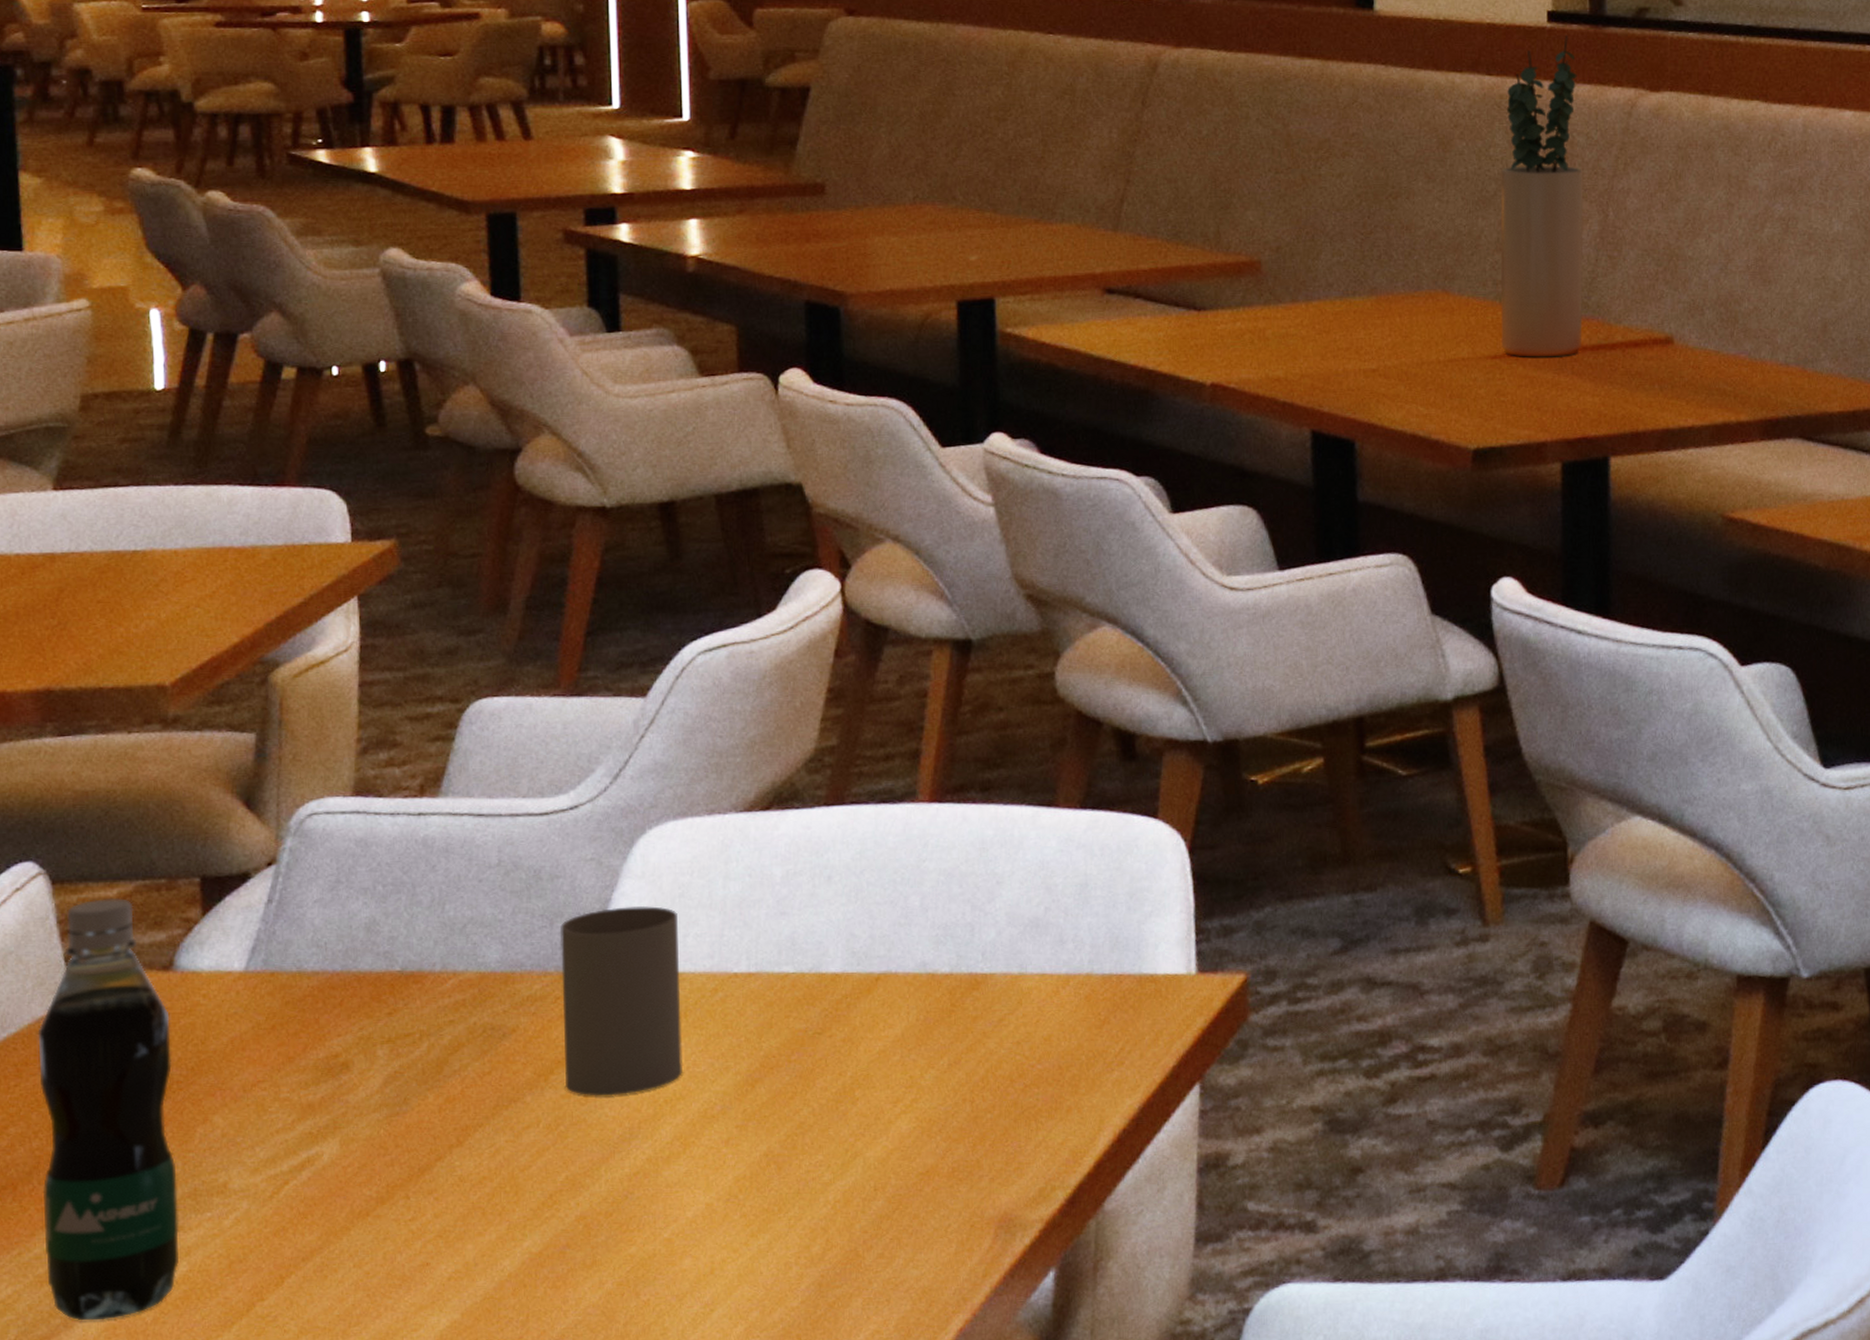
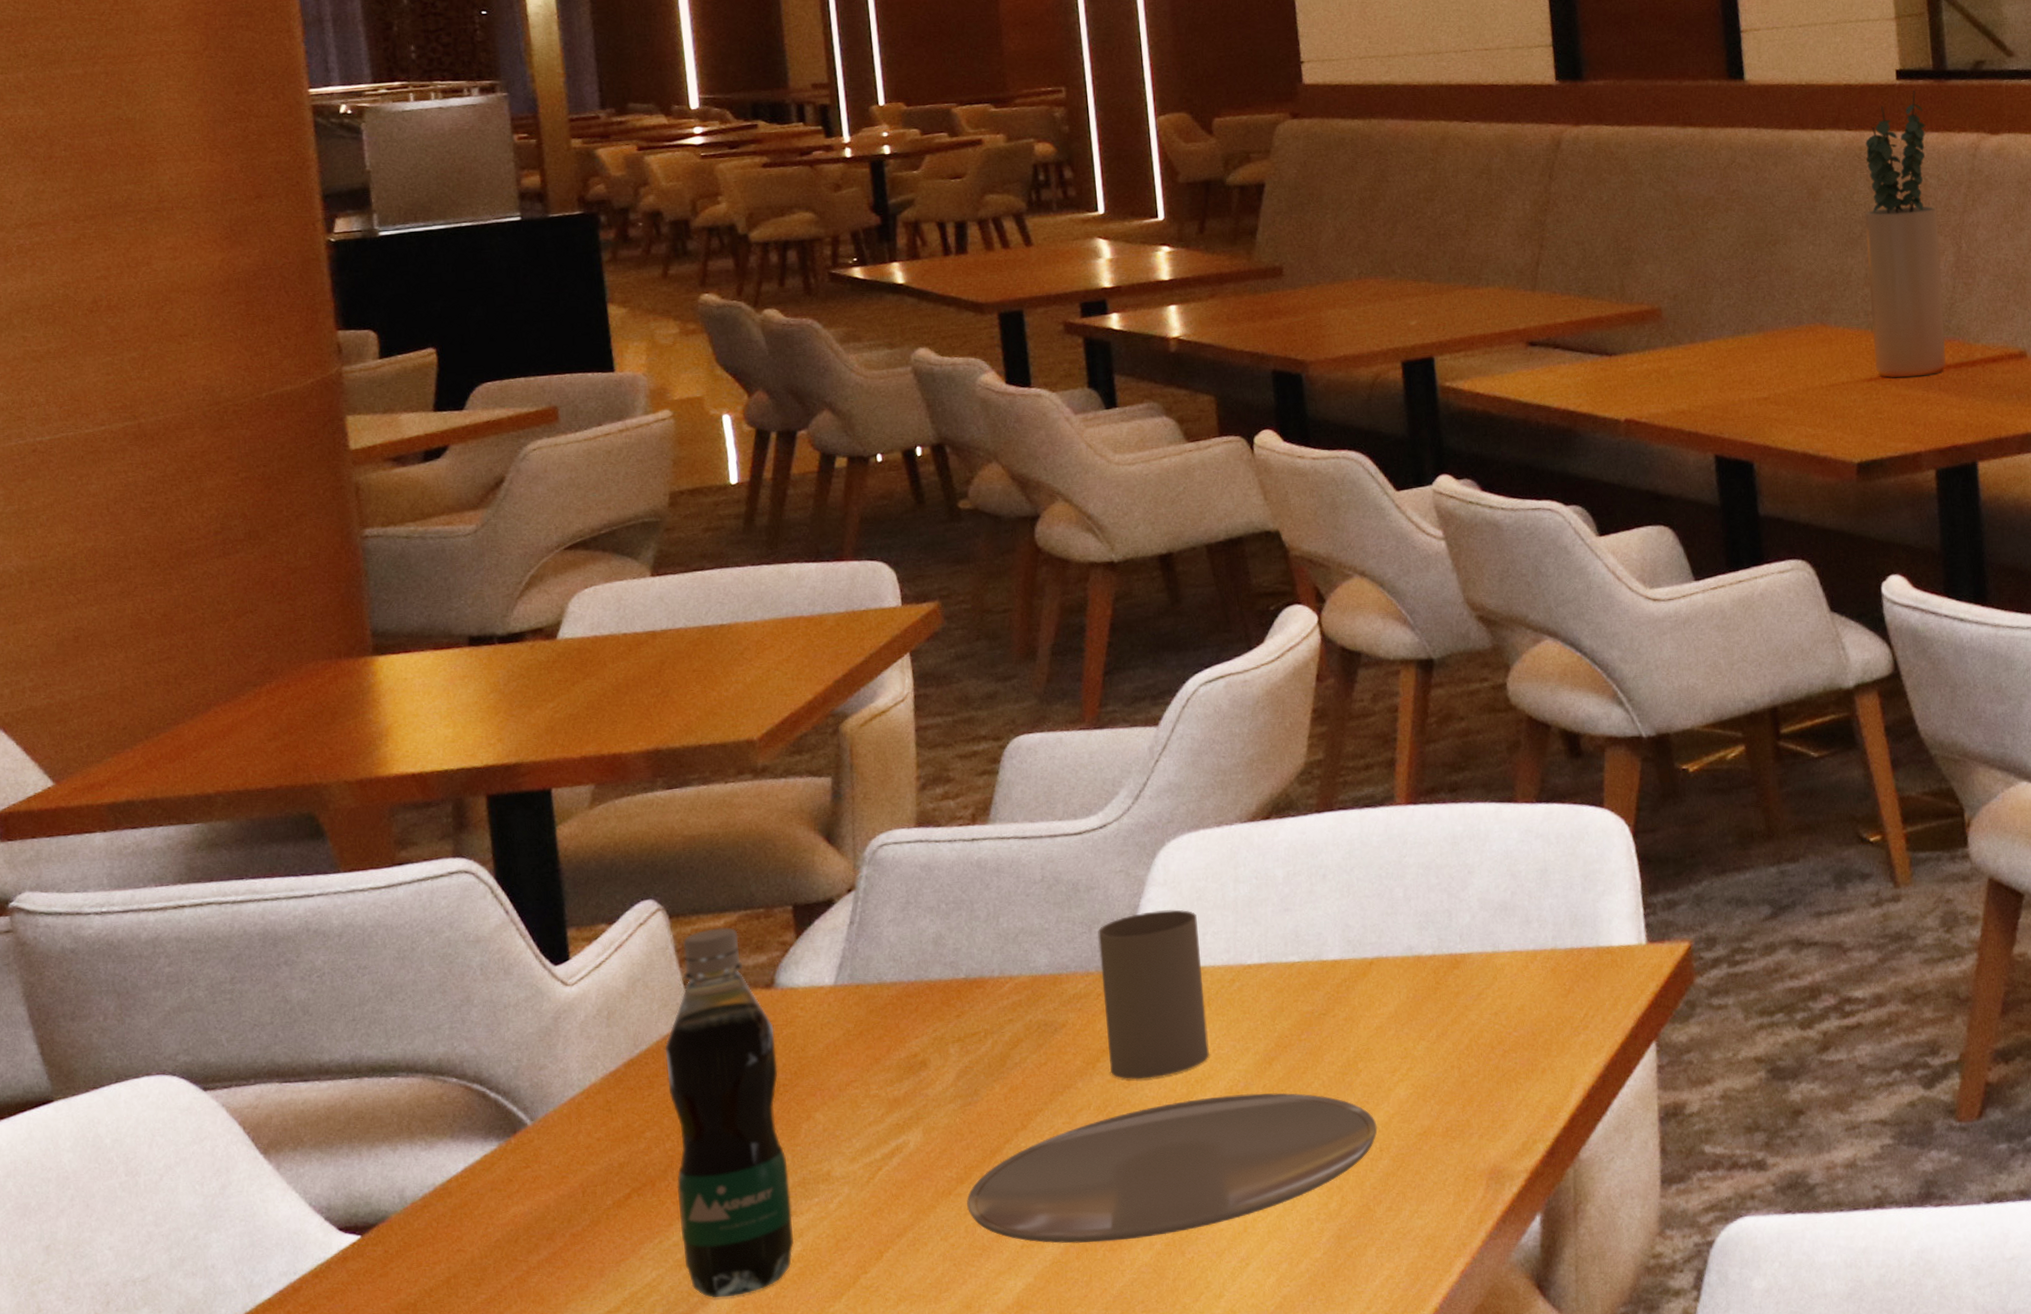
plate: none [387,1118,873,1278] -> present [967,1092,1378,1244]

